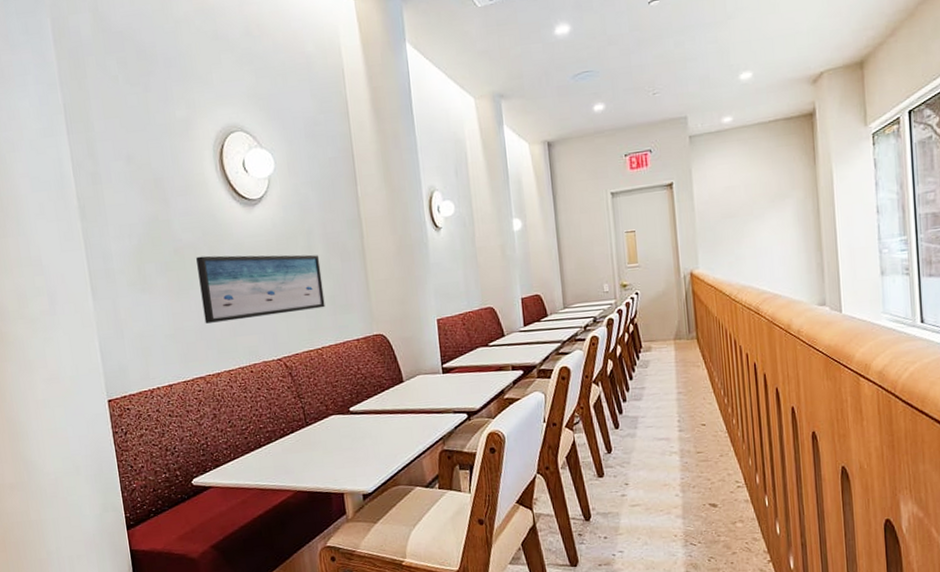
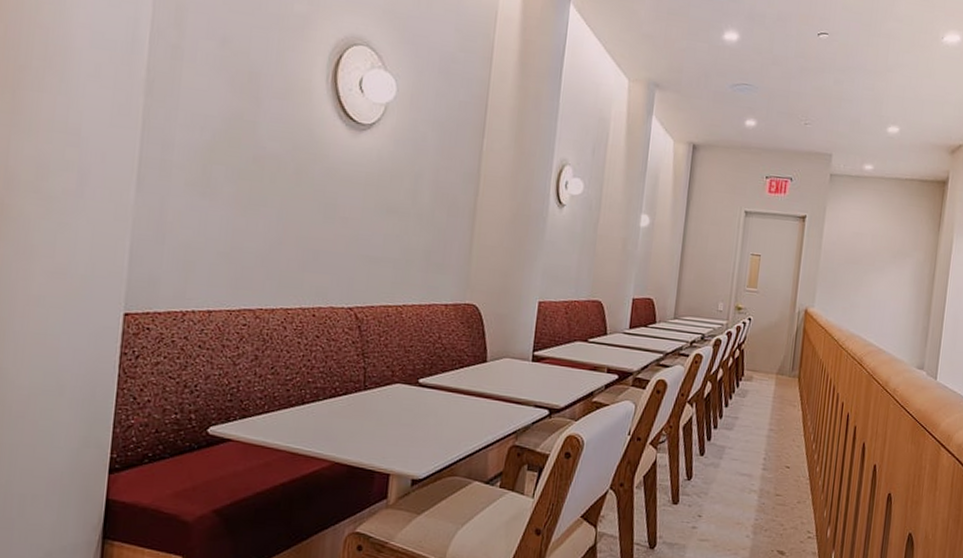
wall art: present [196,254,326,324] -> none [271,171,424,262]

